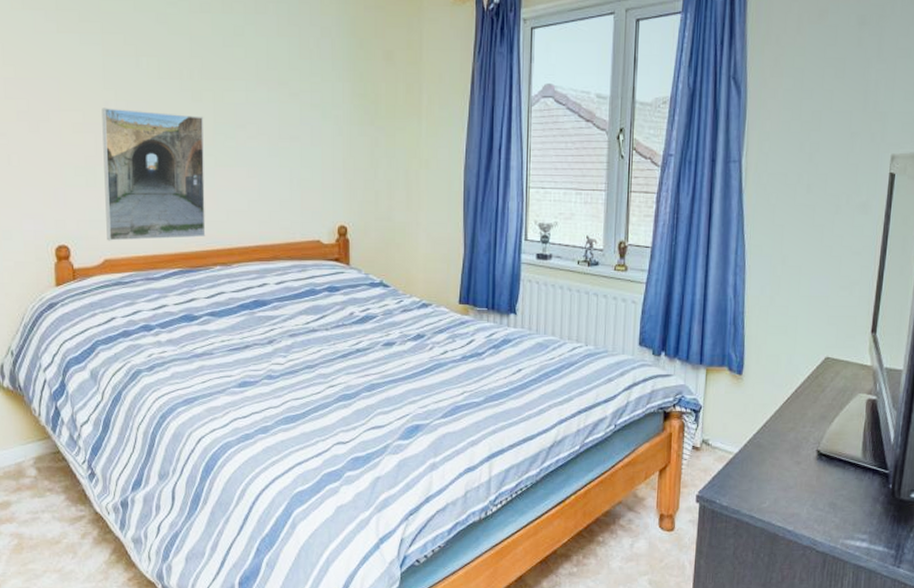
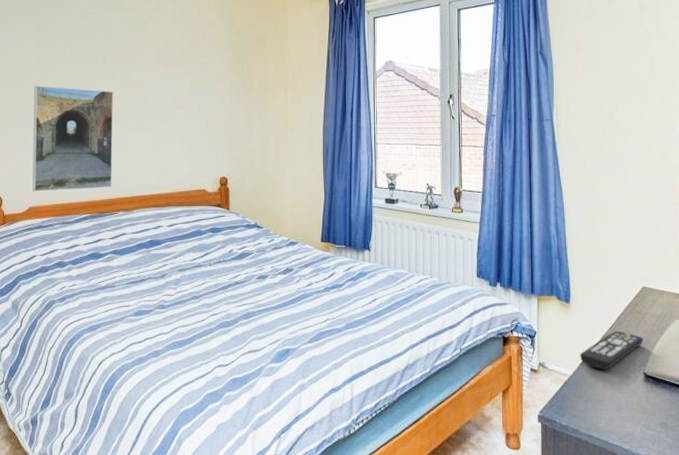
remote control: none [748,405,821,448] -> present [579,330,643,370]

